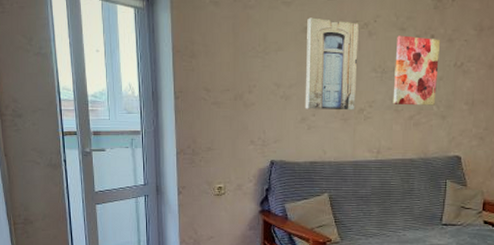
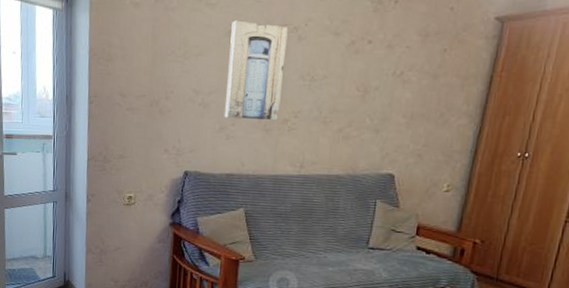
wall art: present [392,35,440,106] -> none [320,40,378,118]

